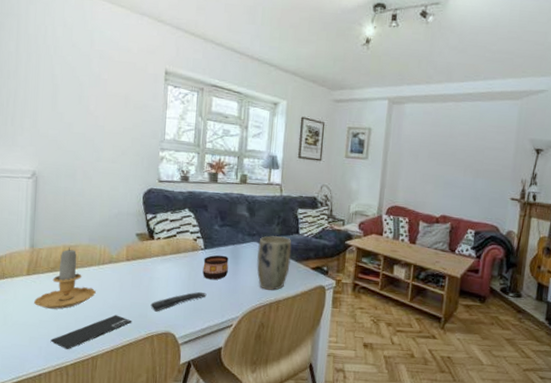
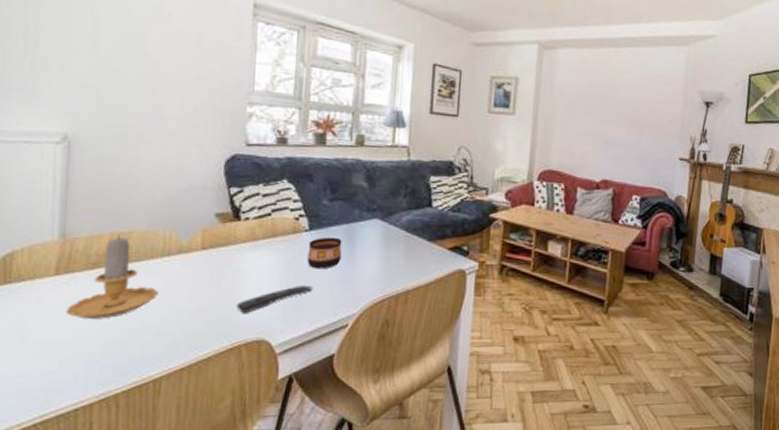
smartphone: present [50,315,131,350] -> none [91,321,209,373]
plant pot: present [257,235,292,290] -> none [379,209,423,278]

